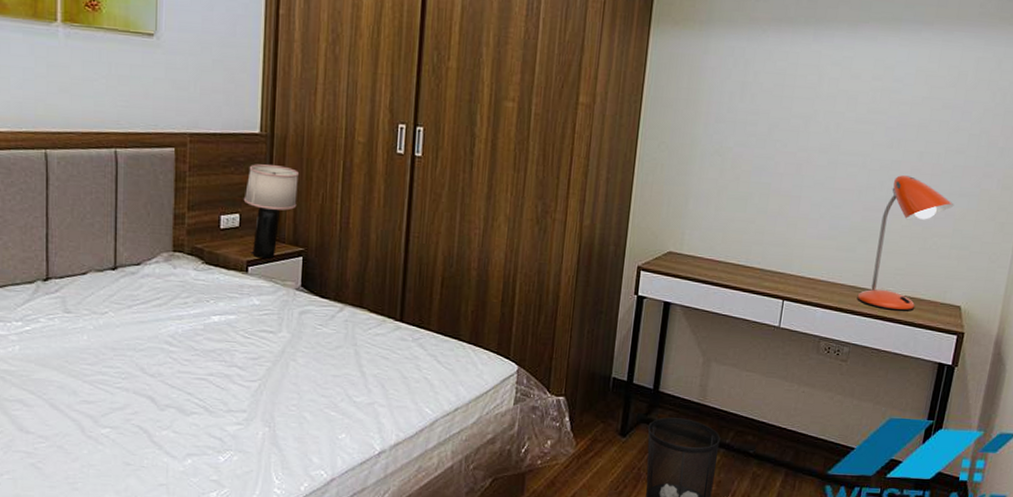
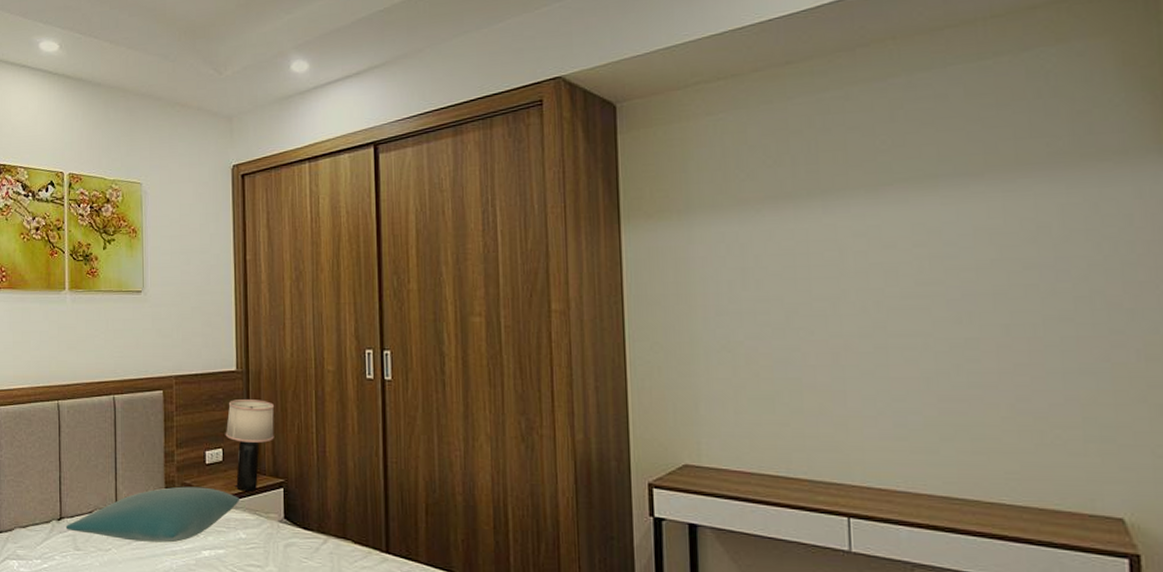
pillow: none [53,250,256,308] -> present [65,486,240,543]
desk lamp: present [857,175,954,311] -> none [955,355,1075,527]

